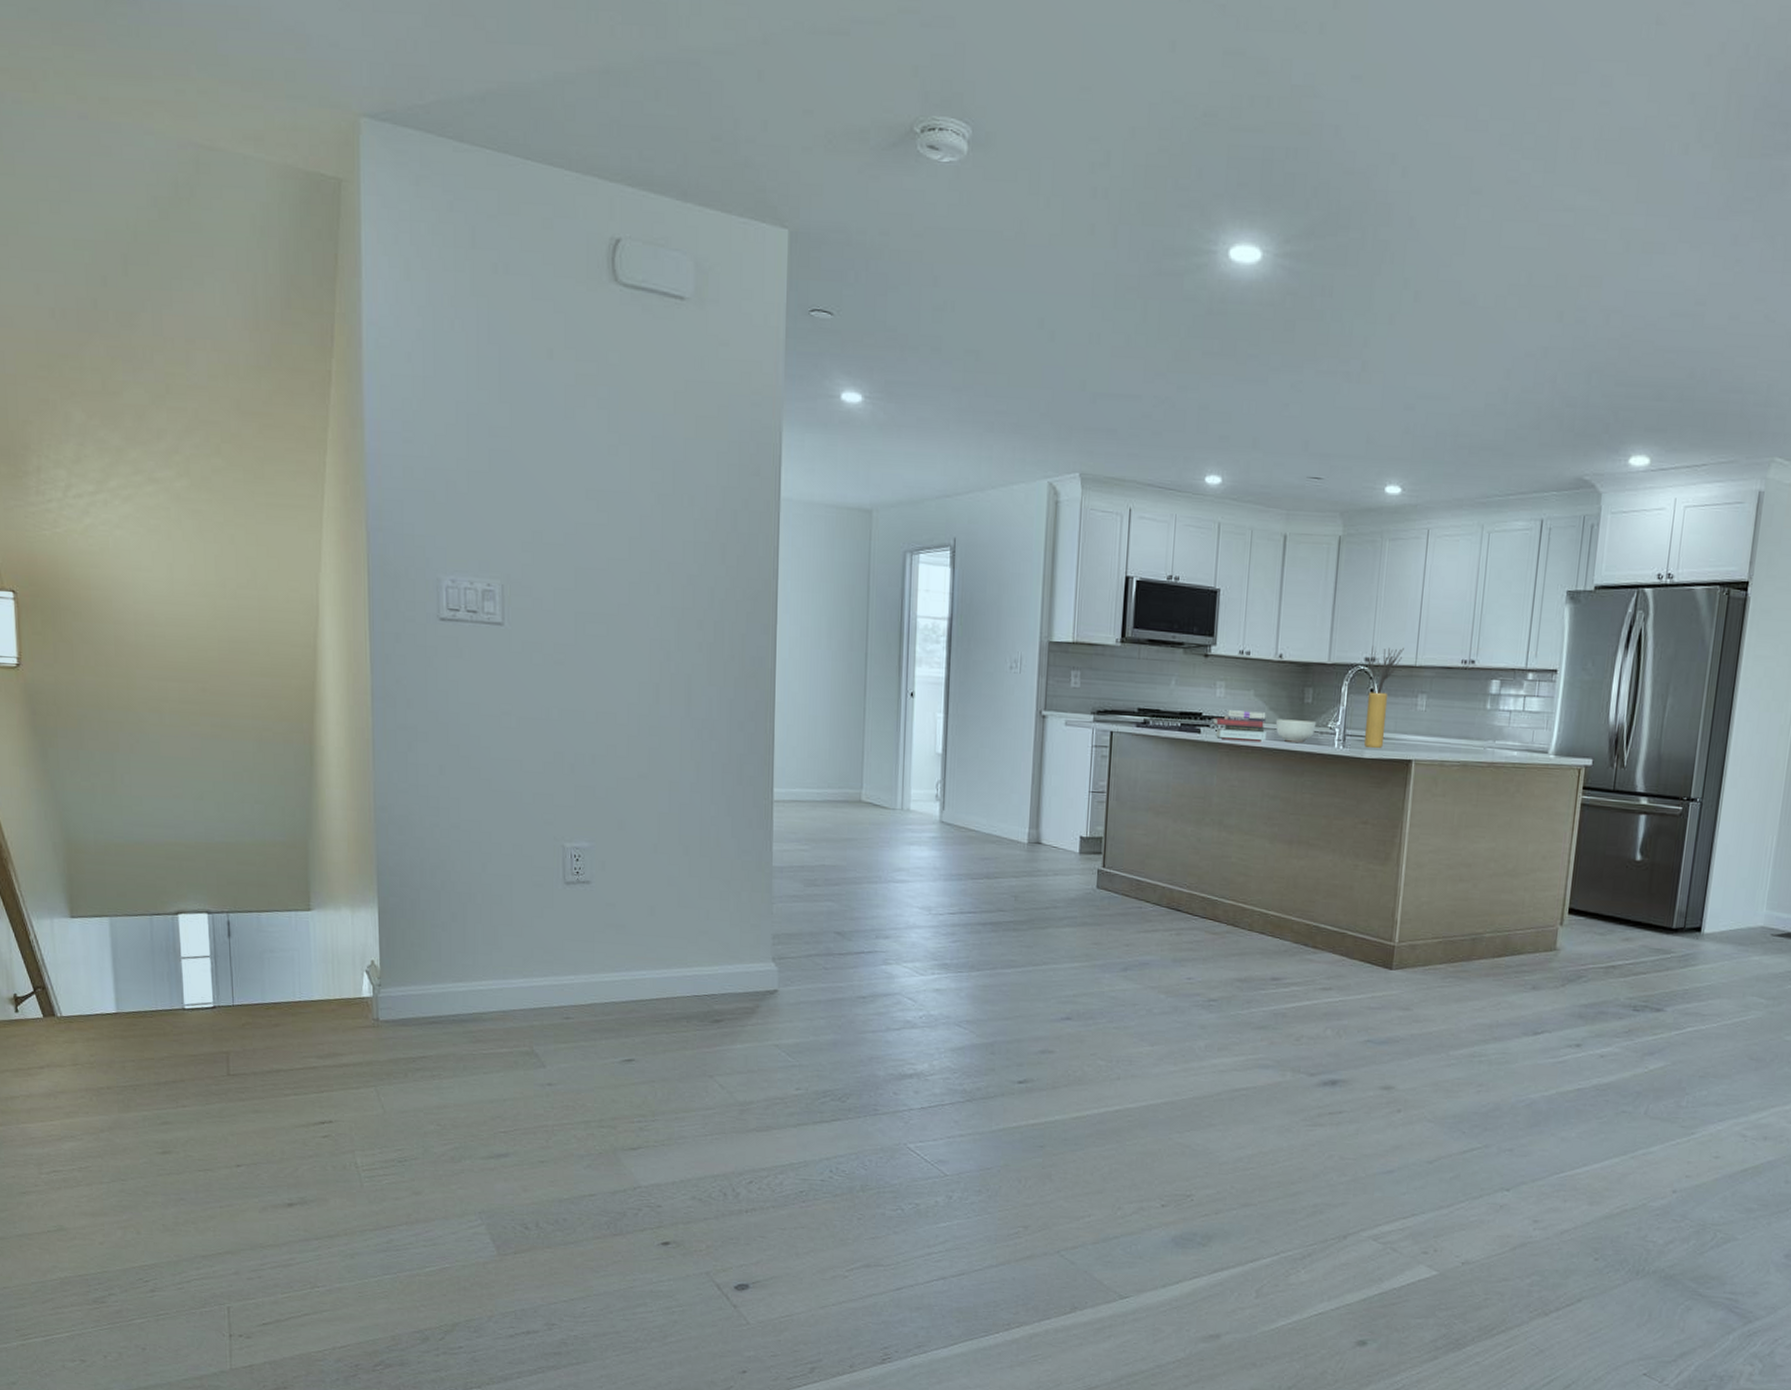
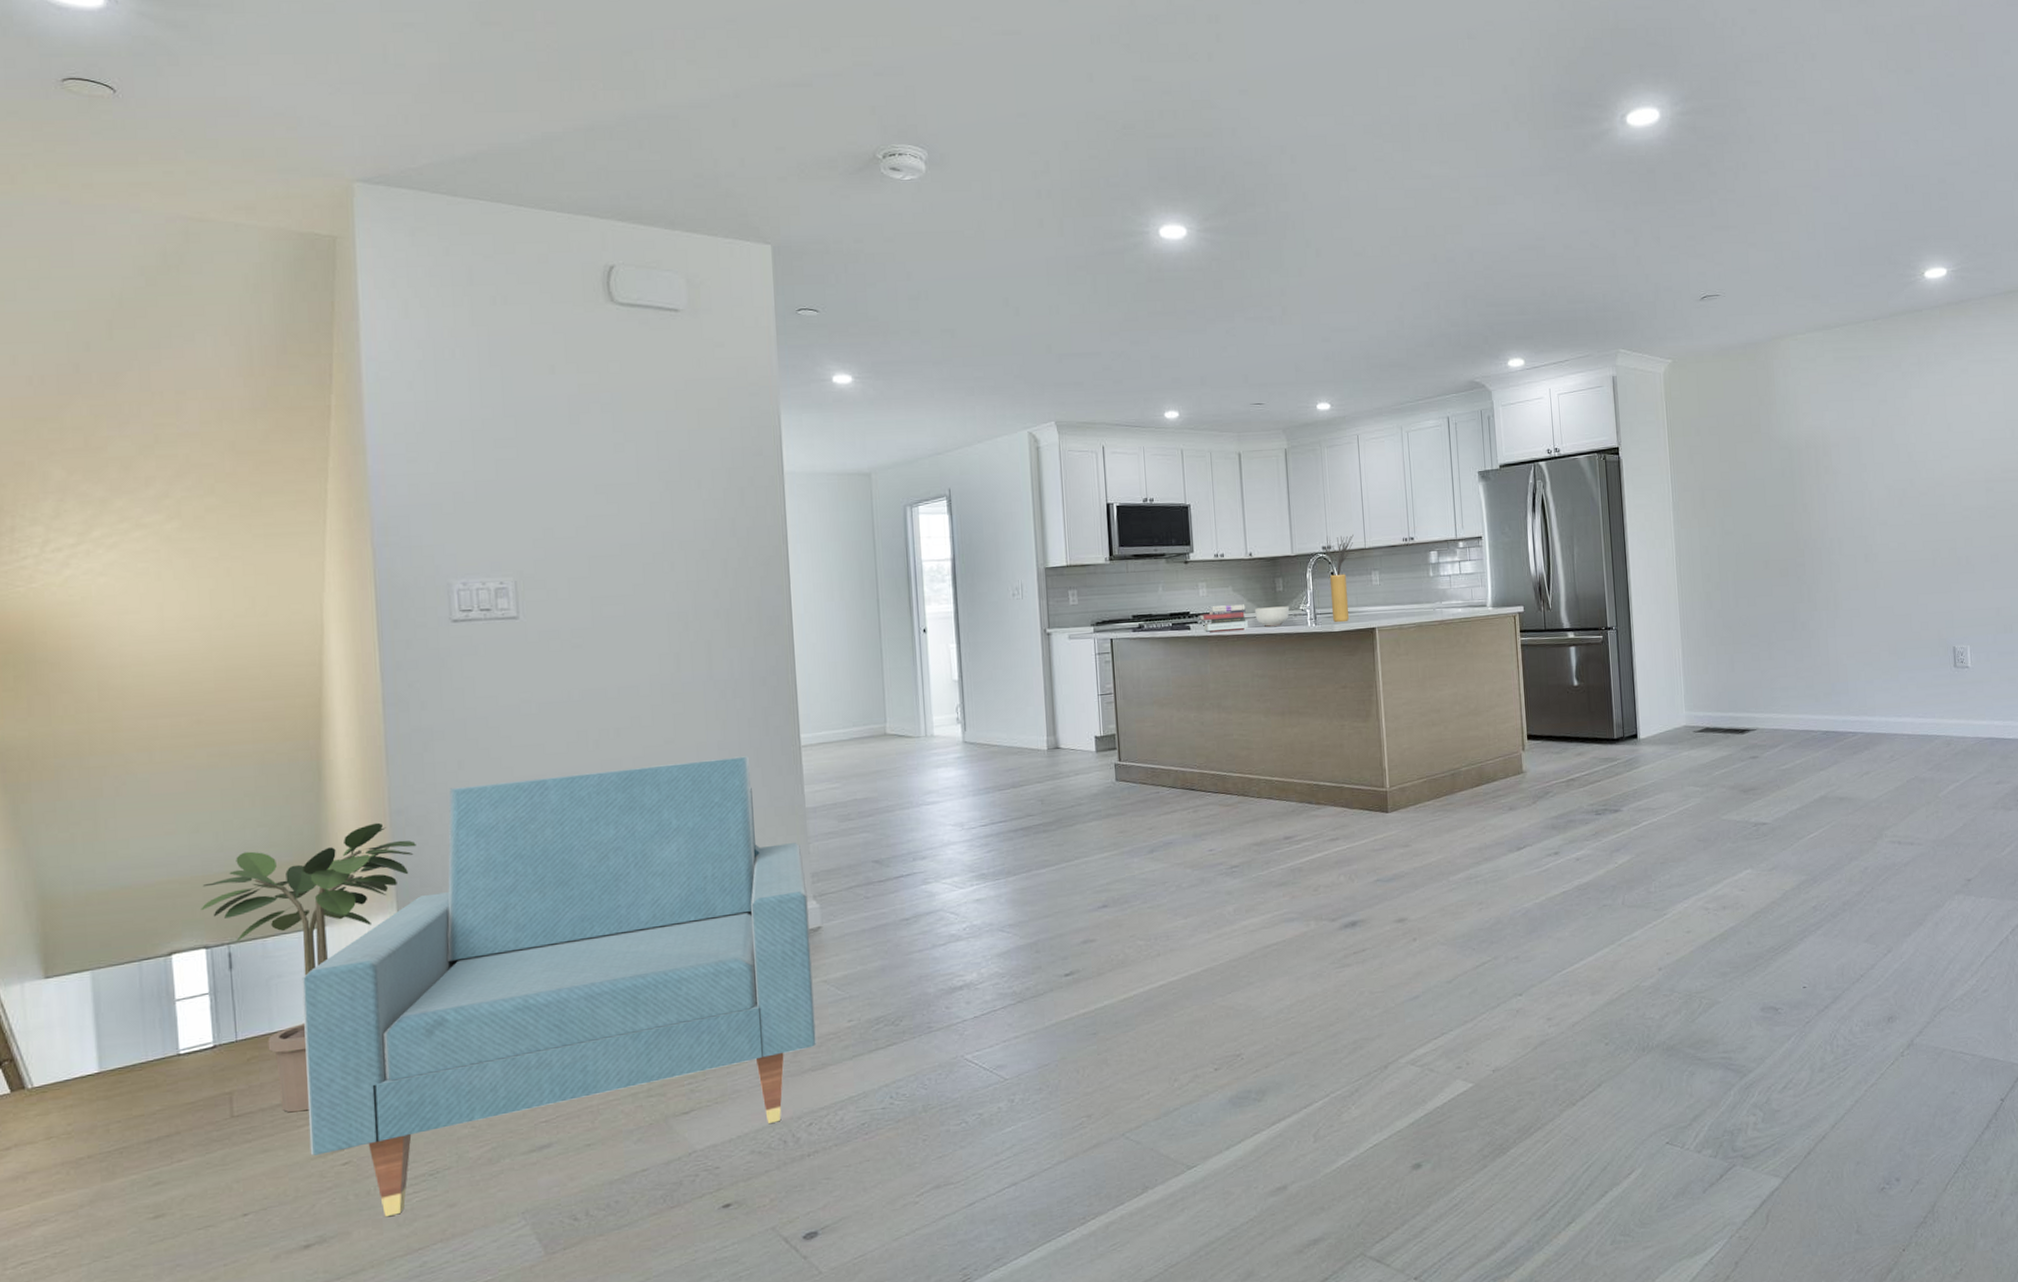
potted plant: none [204,816,398,1082] -> present [201,822,416,1113]
armchair: none [291,792,767,1193] -> present [302,756,816,1218]

